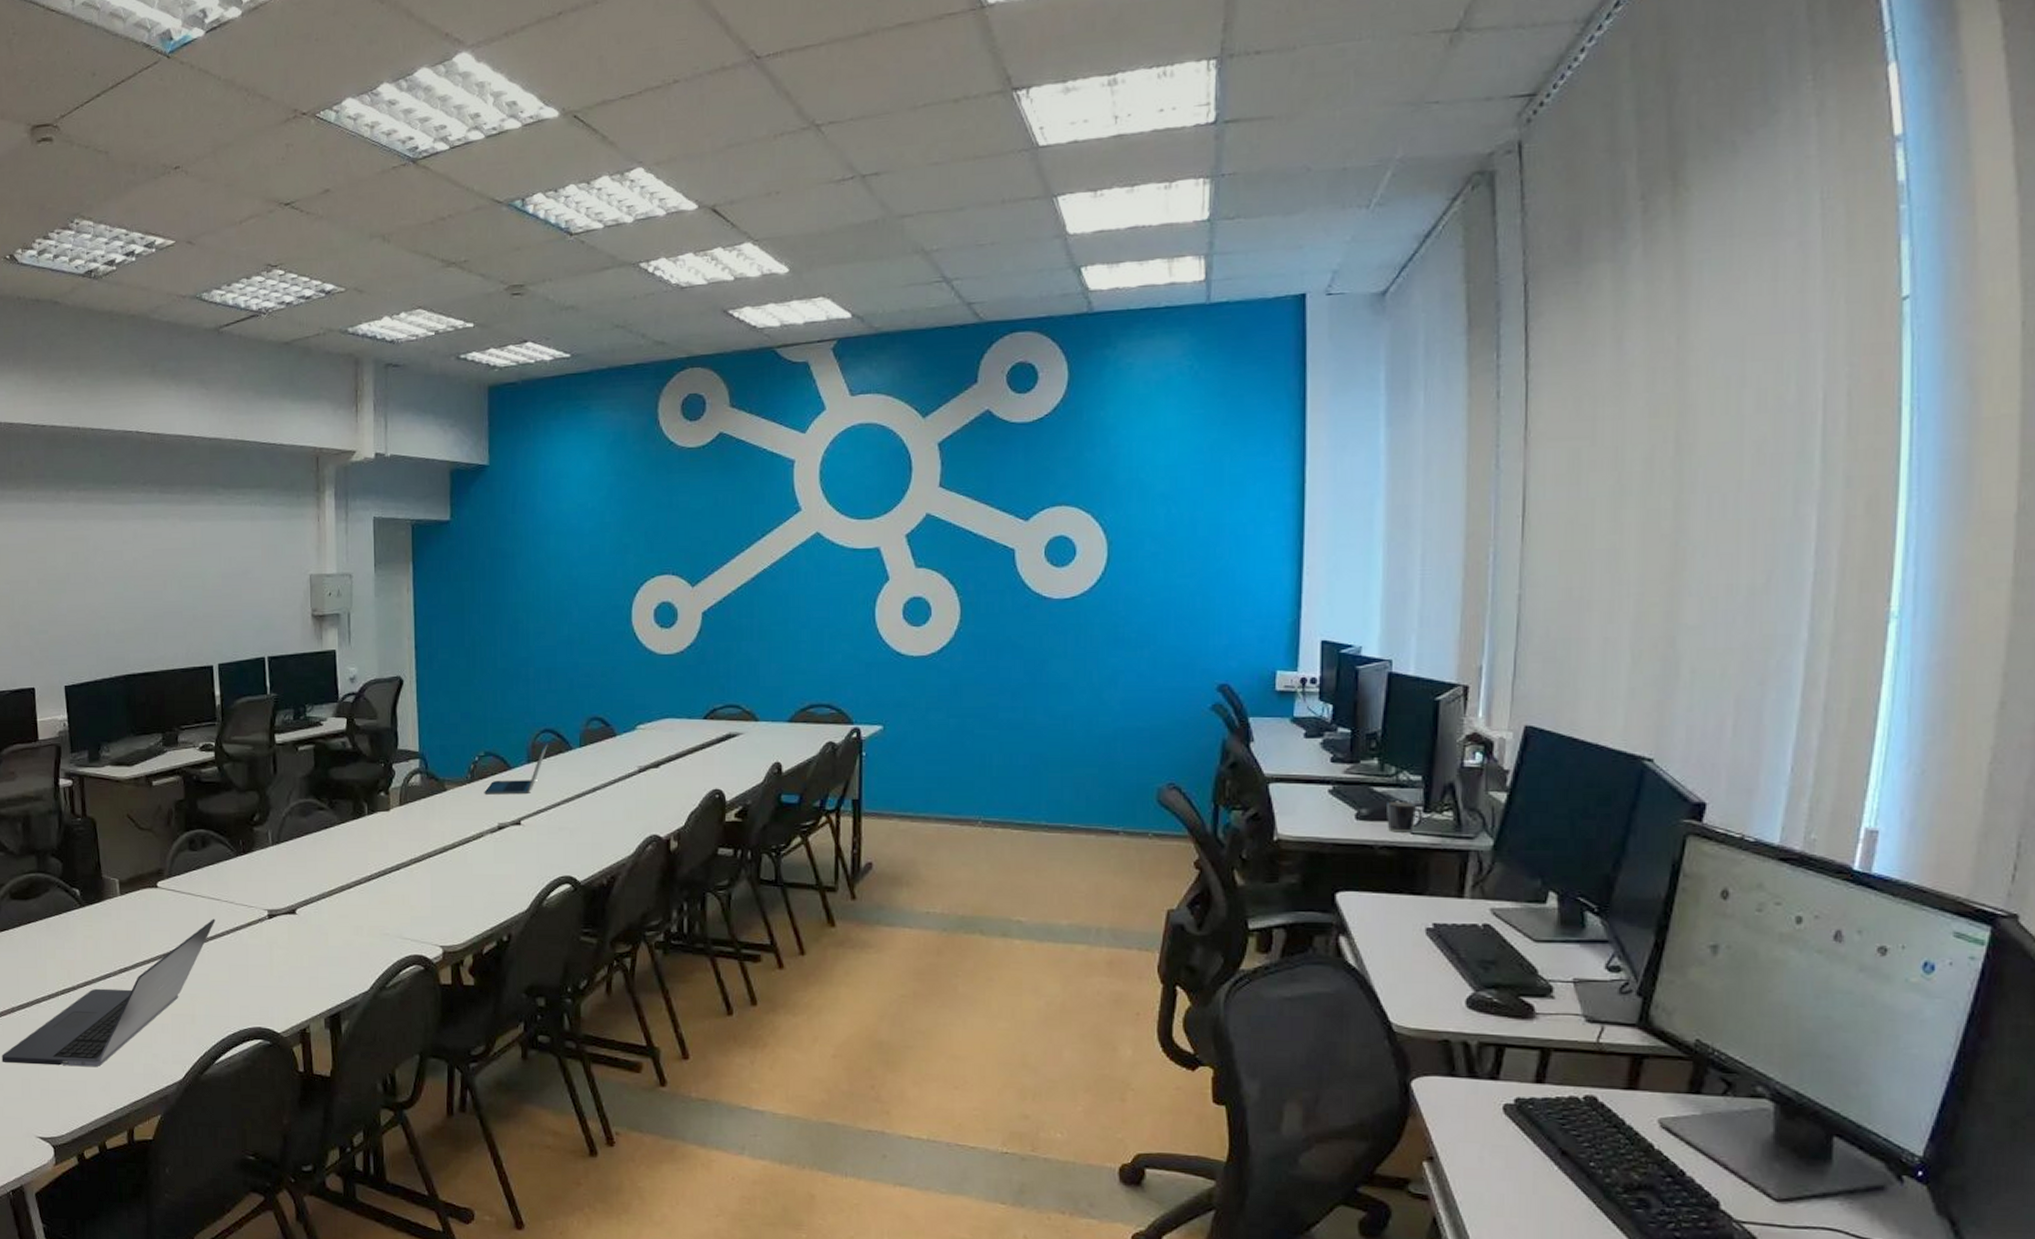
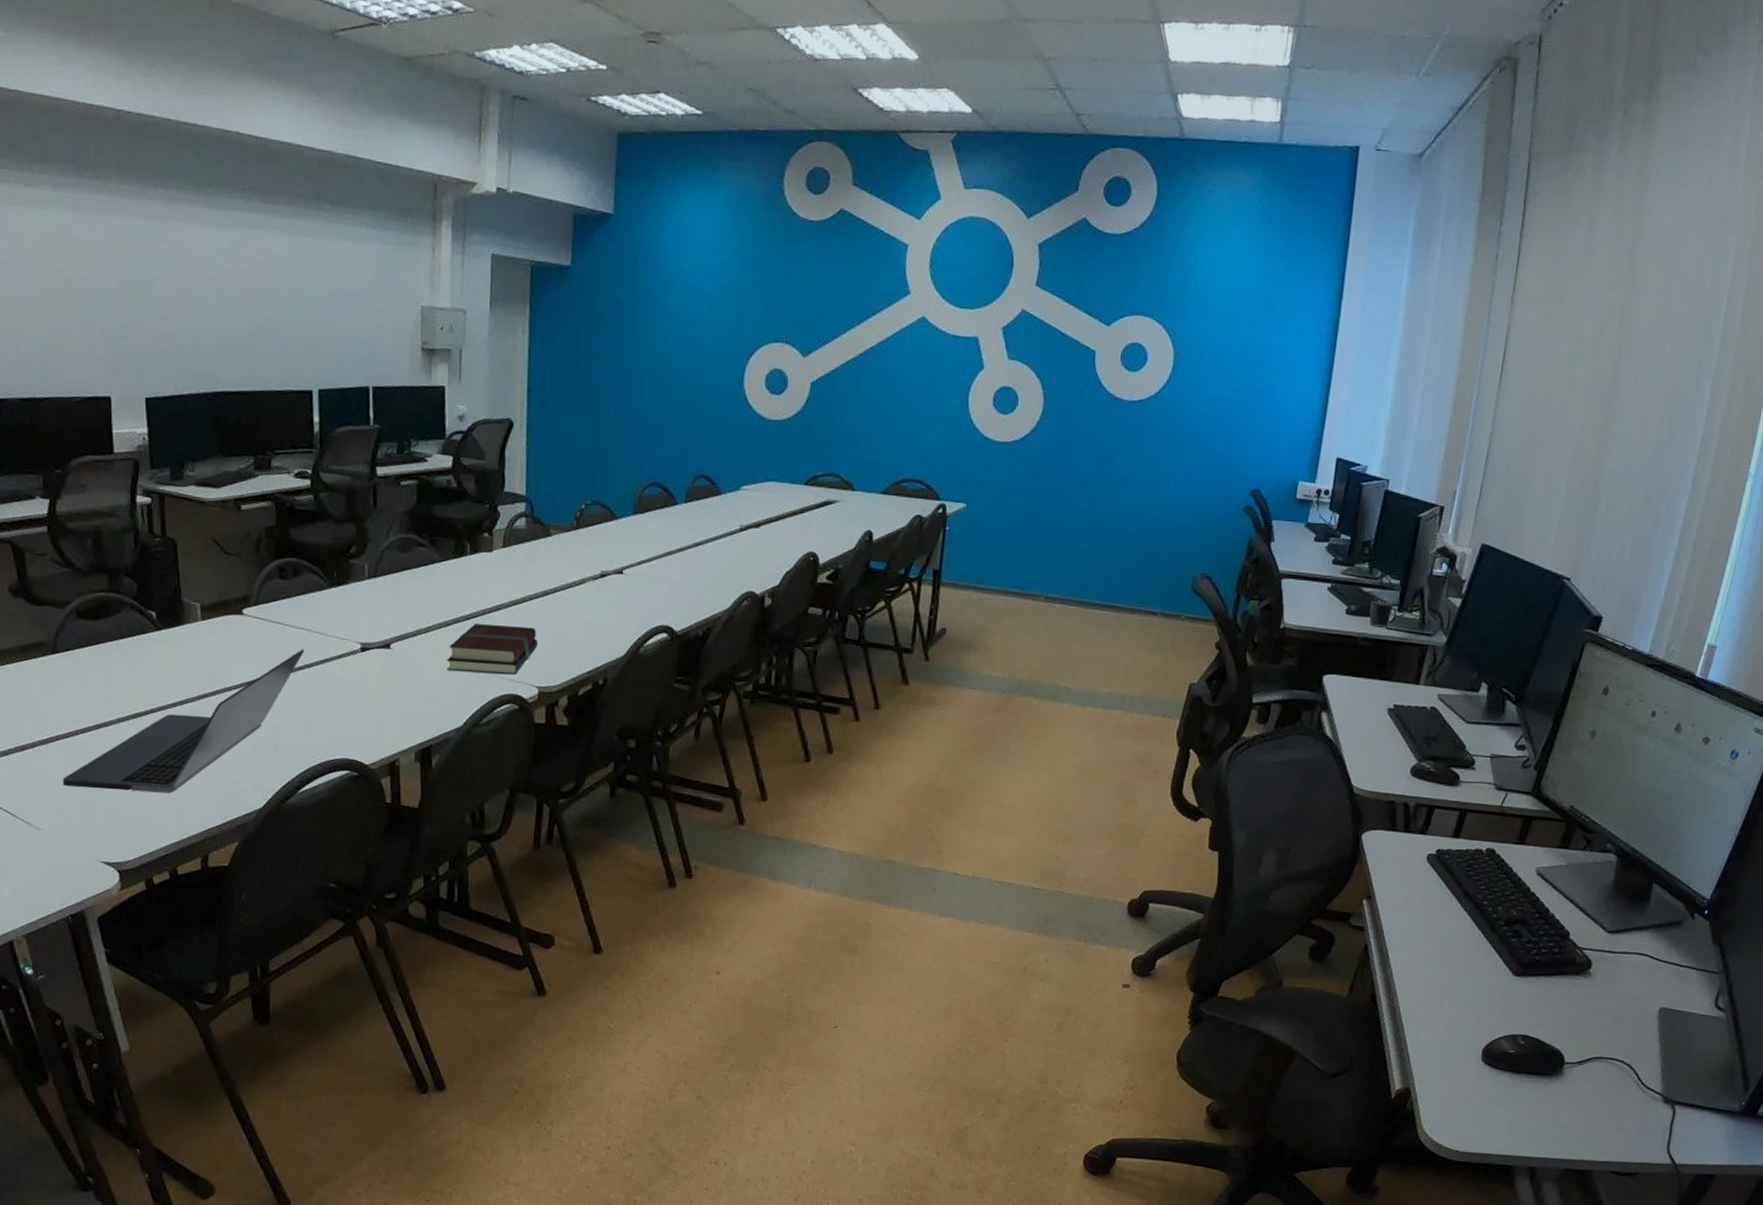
books: none [351,885,440,935] -> present [447,624,539,674]
laptop: present [484,743,548,795] -> none [588,496,655,545]

